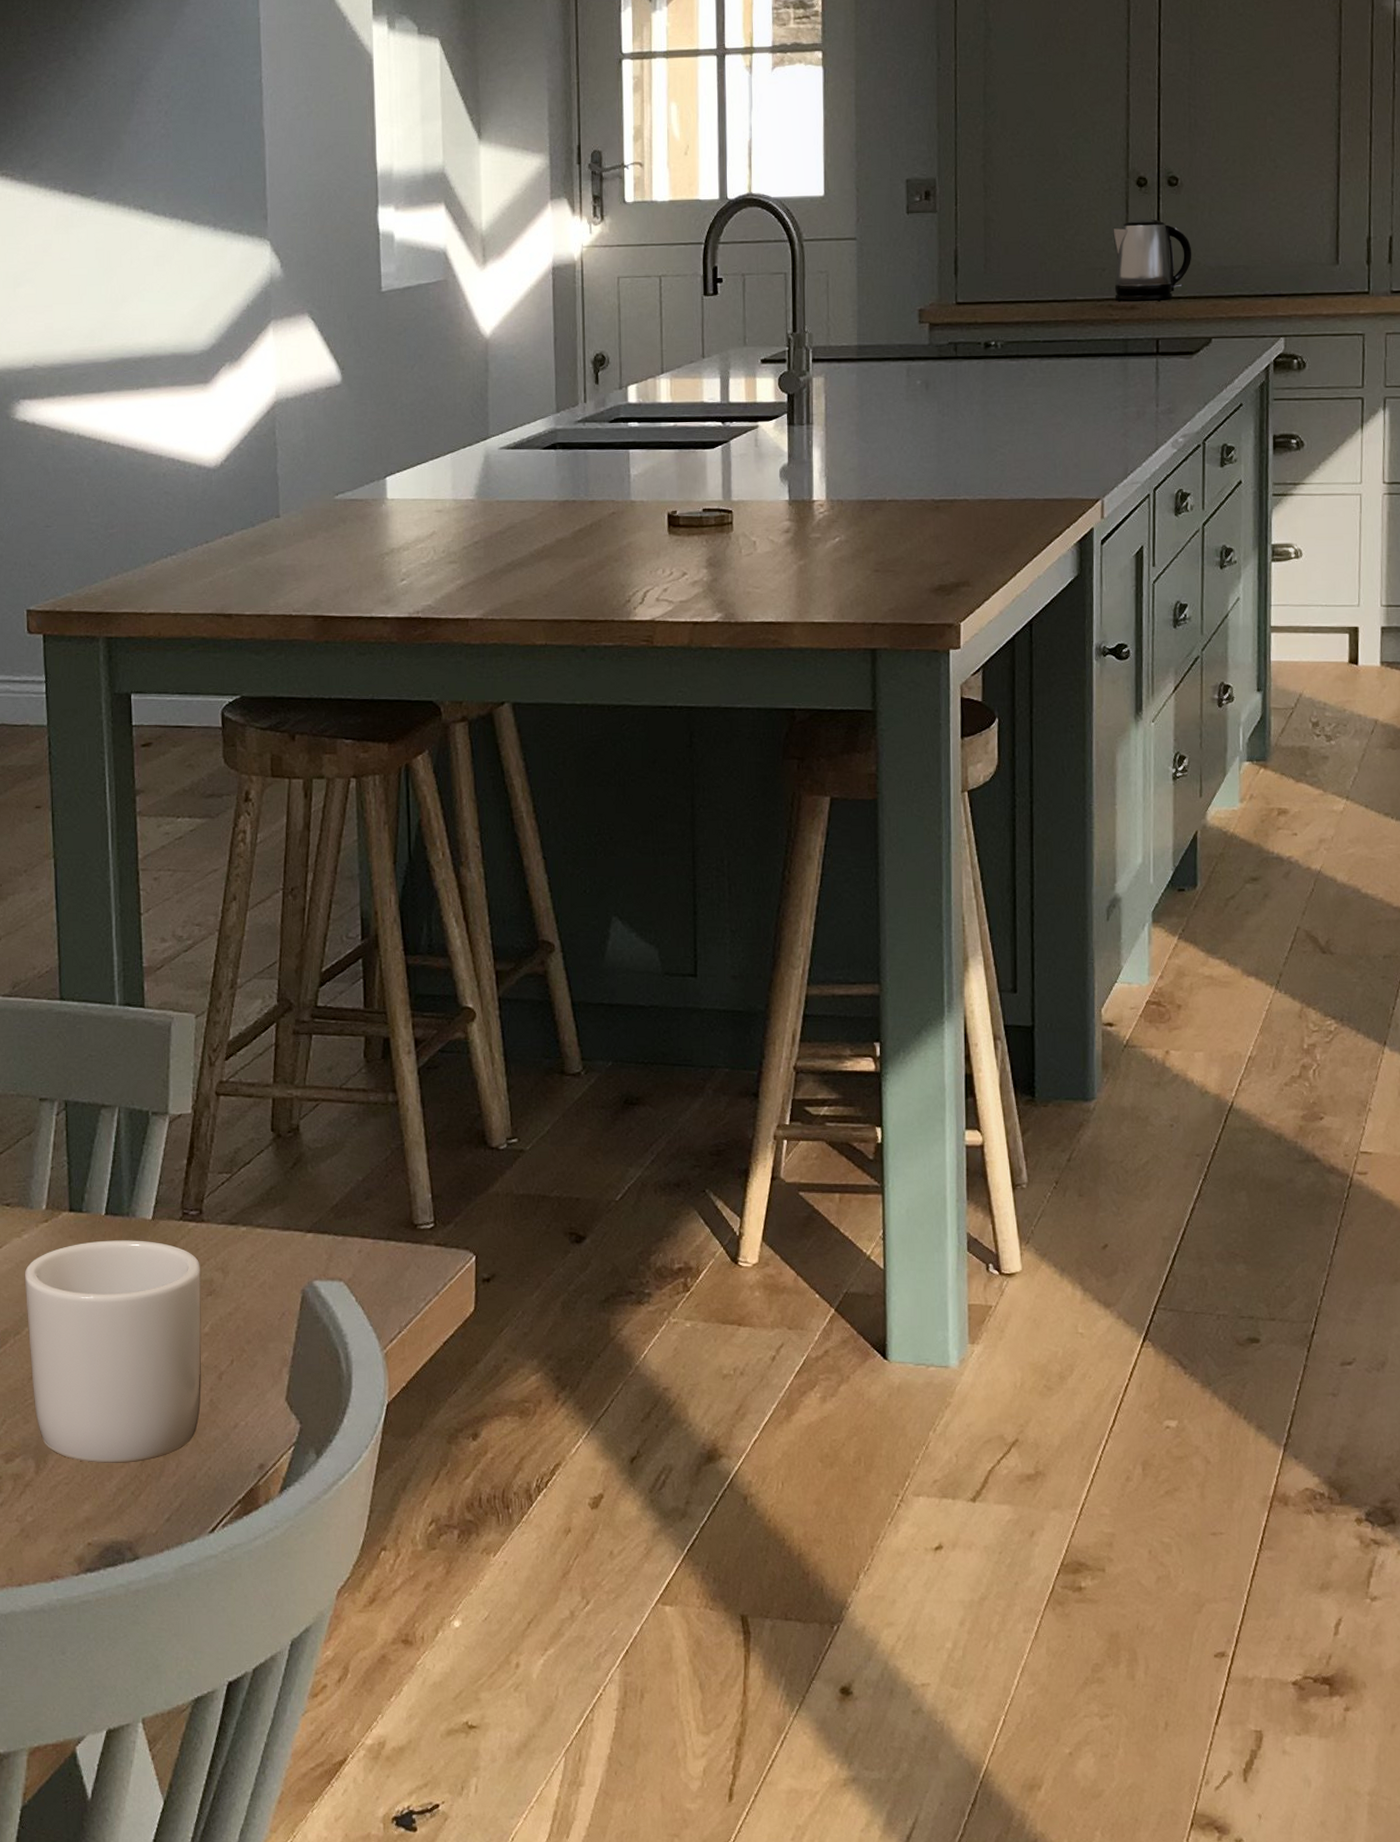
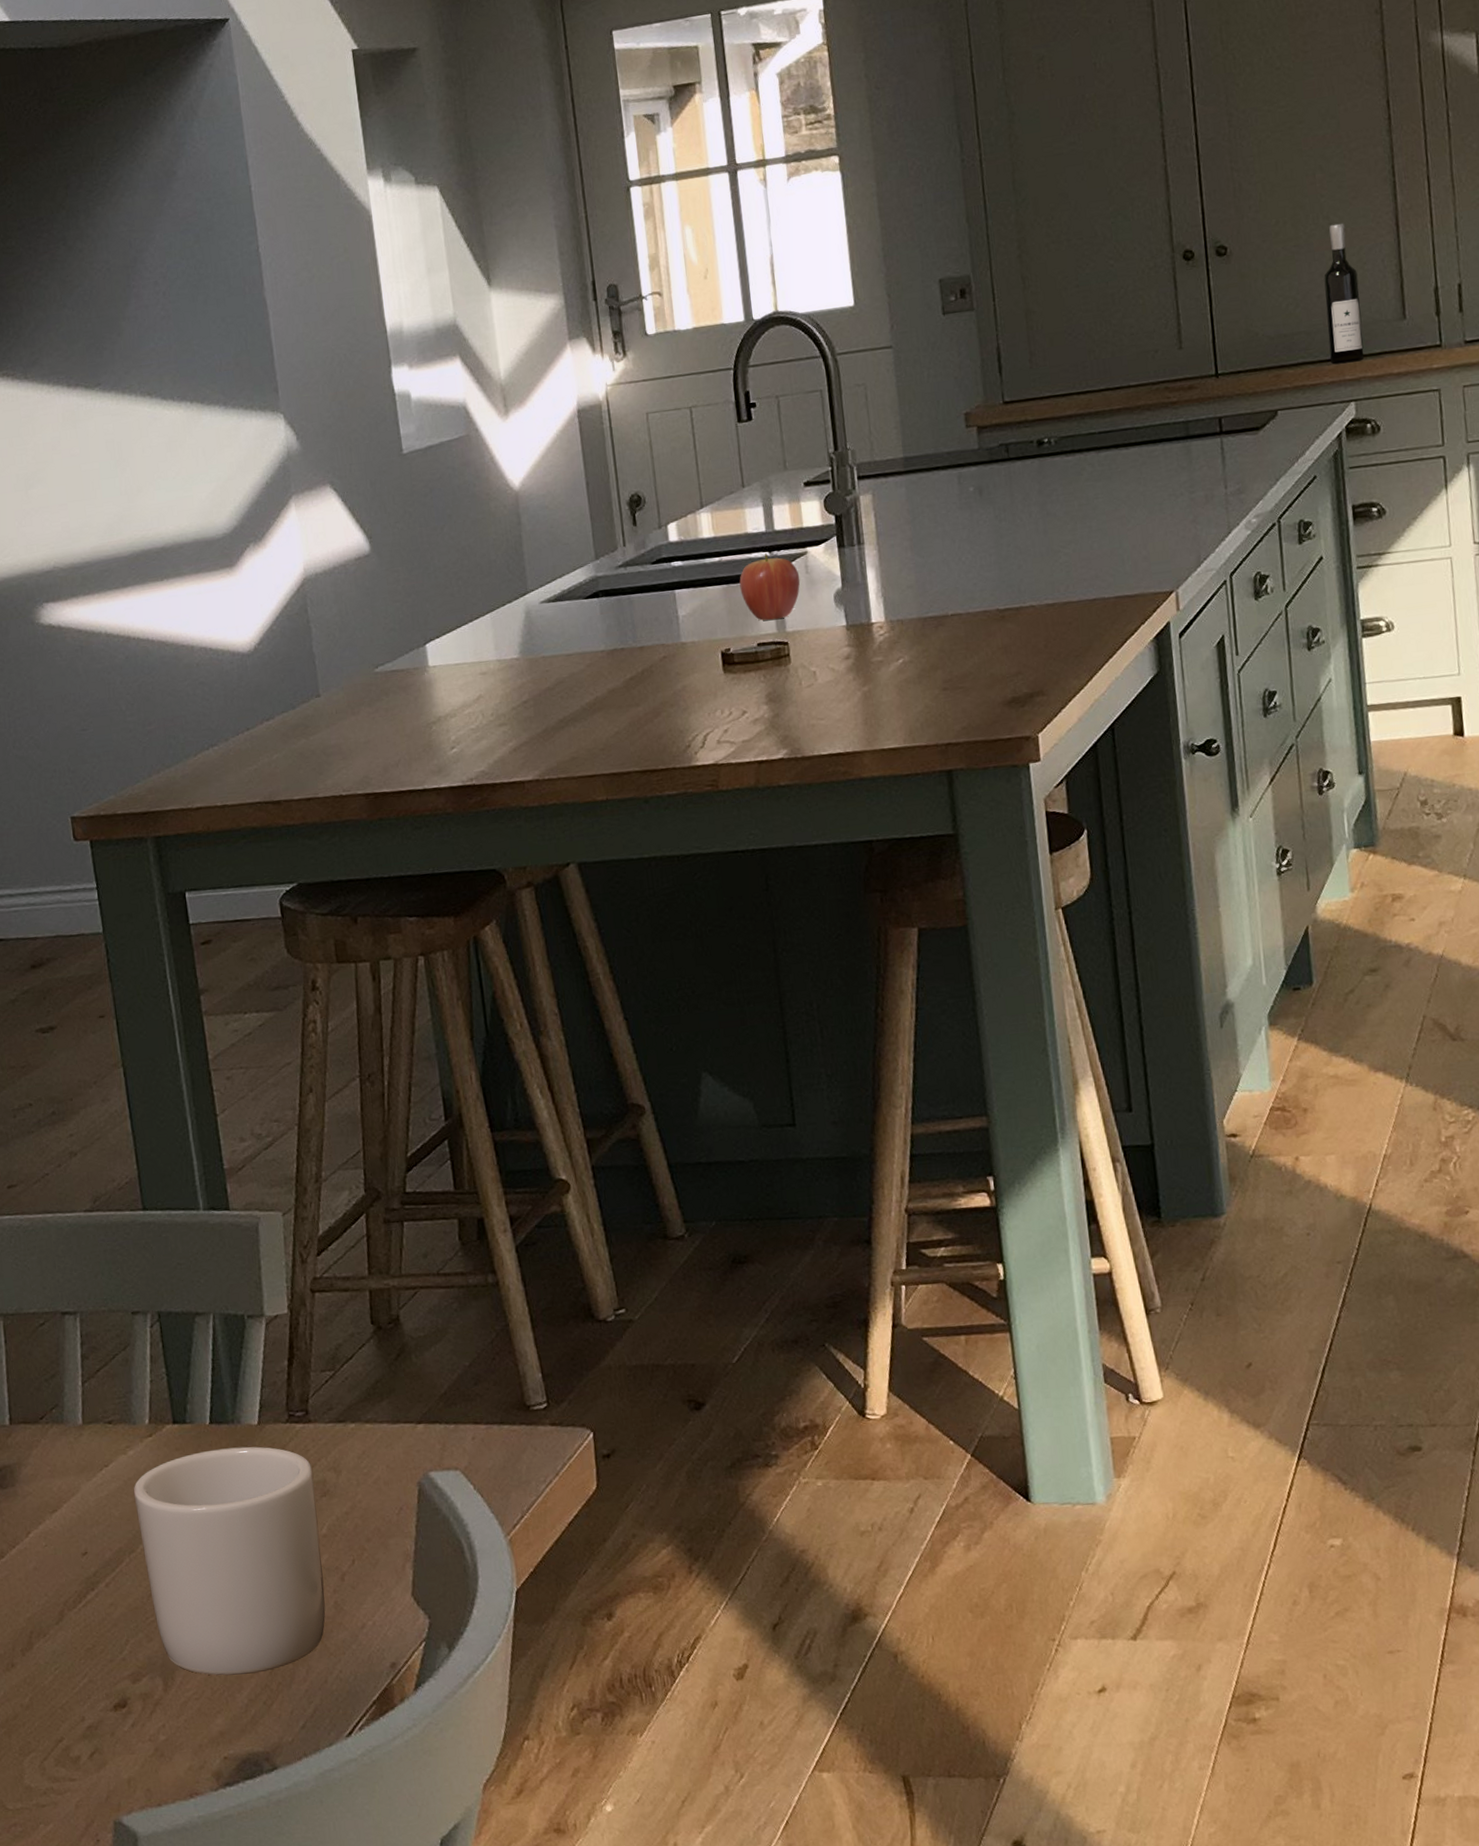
fruit: none [691,423,749,488] -> present [739,553,801,621]
kettle: present [1113,218,1192,303] -> none [1162,292,1249,384]
bottle: none [1265,167,1298,300] -> present [1324,223,1365,365]

